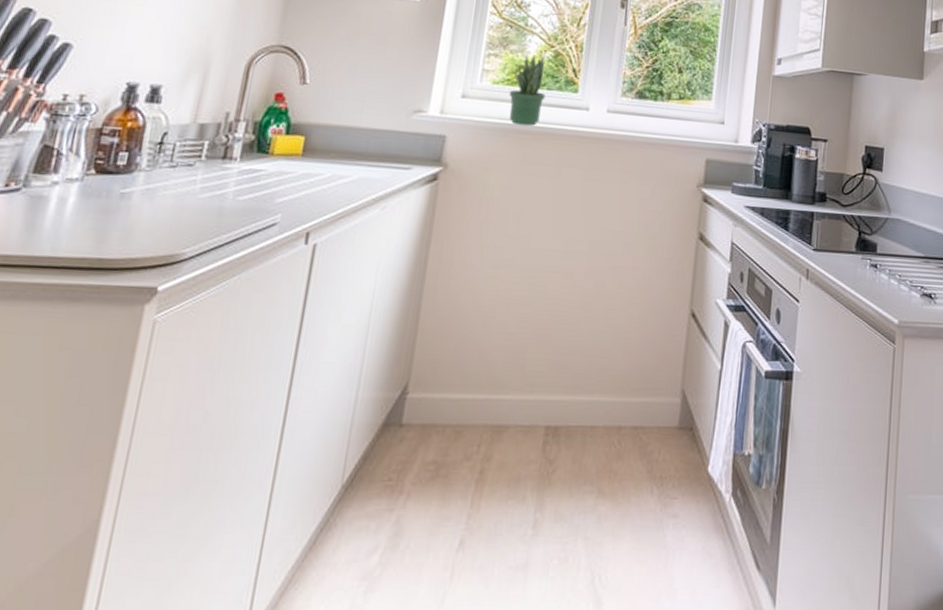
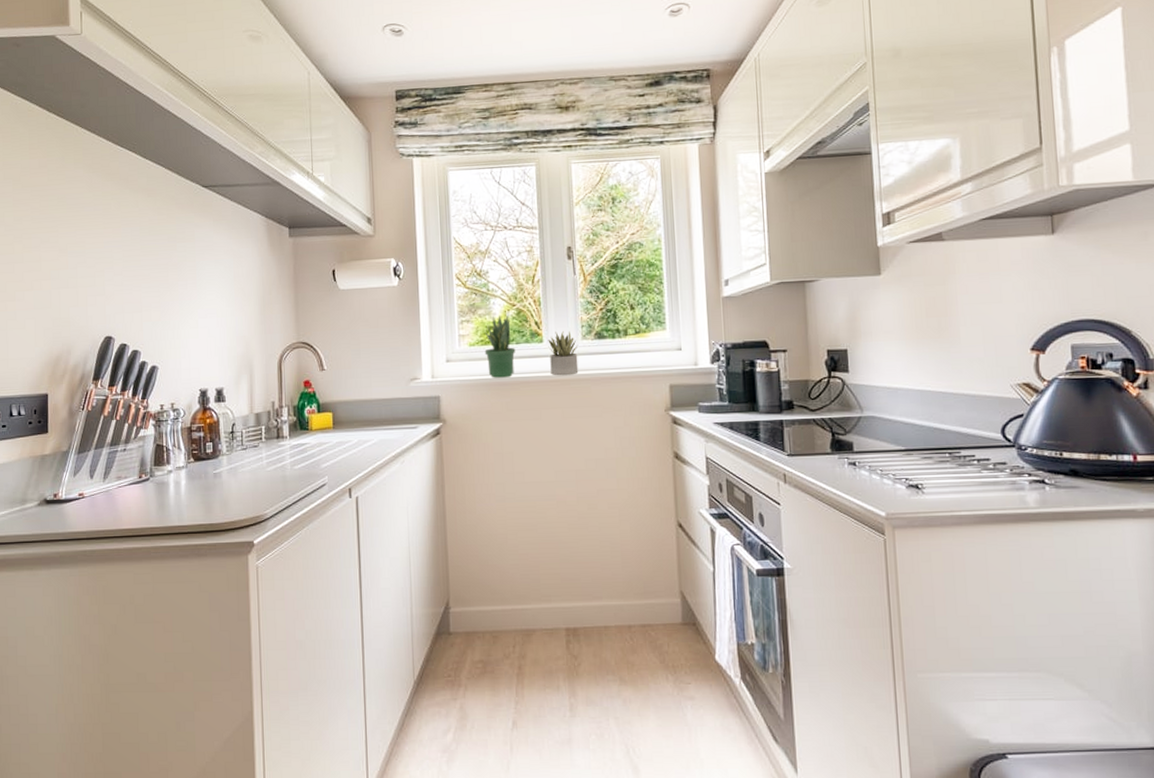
succulent plant: none [580,83,616,134] -> present [548,330,579,376]

